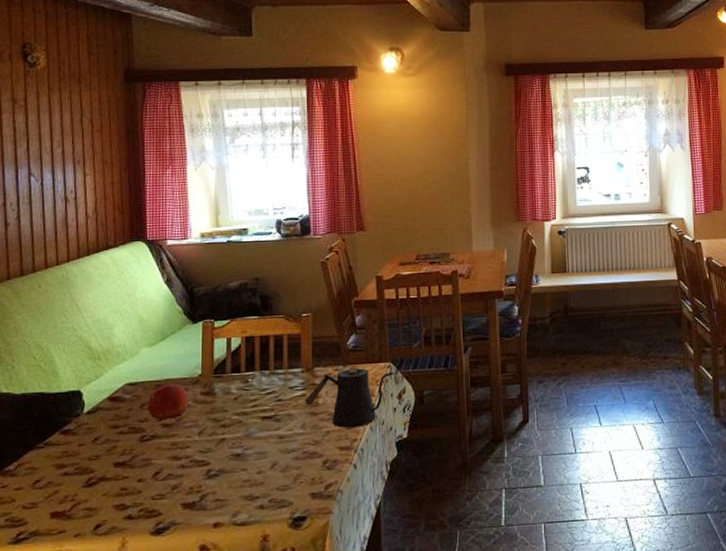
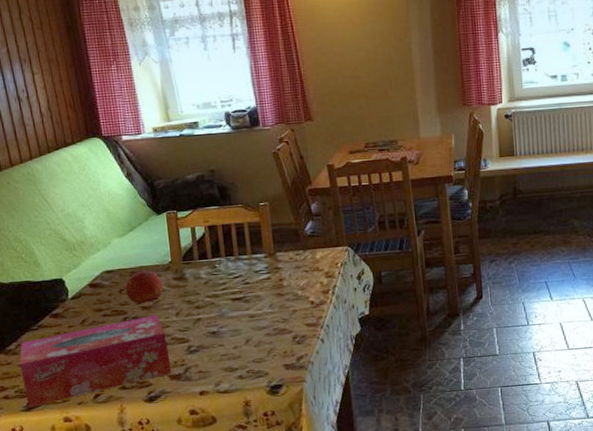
tissue box: none [16,433,186,539] -> present [19,314,172,407]
kettle: present [304,368,394,428] -> none [269,252,352,307]

